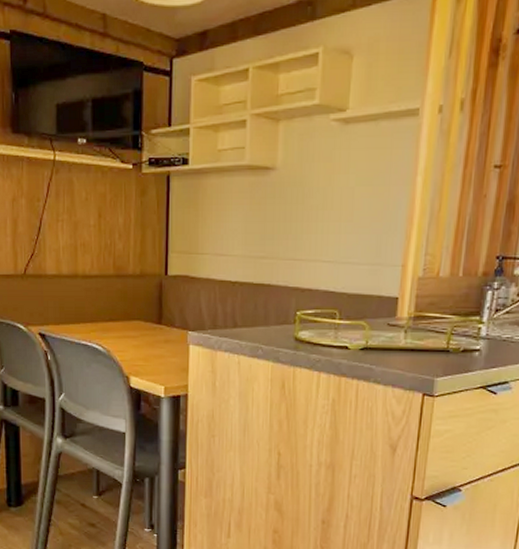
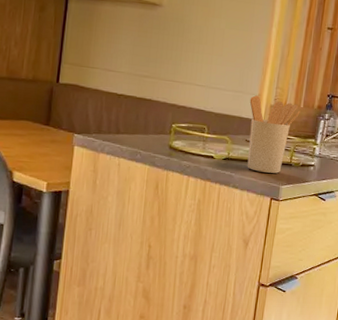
utensil holder: none [390,267,459,363] -> present [247,95,300,173]

